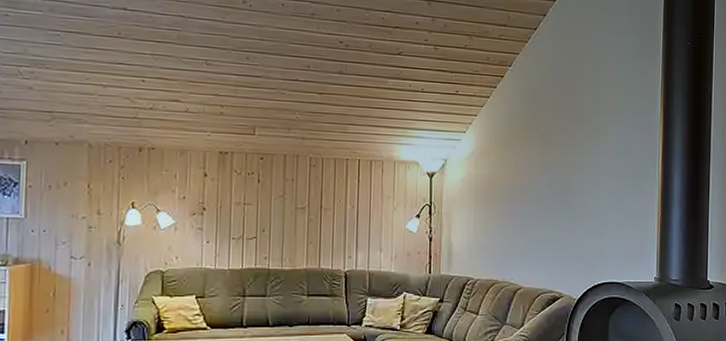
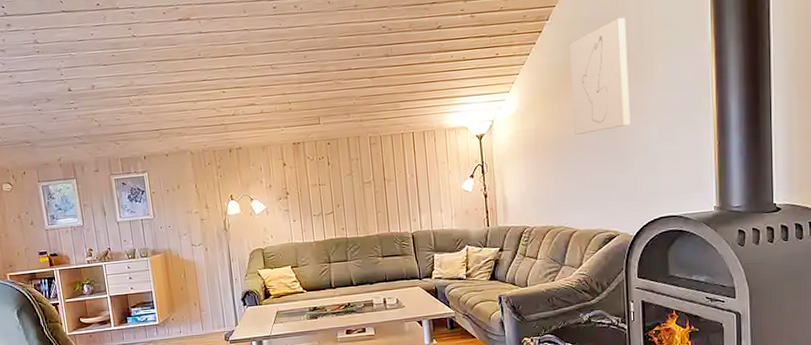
wall art: none [528,76,585,187] -> present [569,17,631,135]

